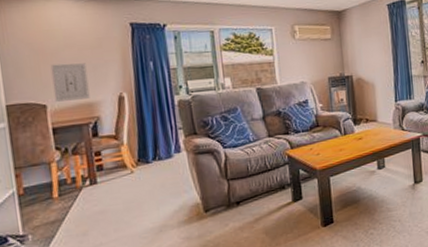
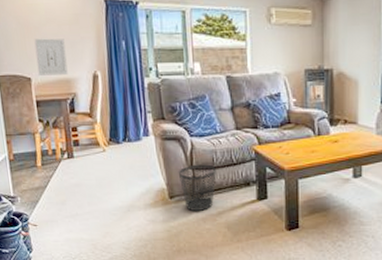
wastebasket: none [212,173,252,223] -> present [178,164,216,212]

